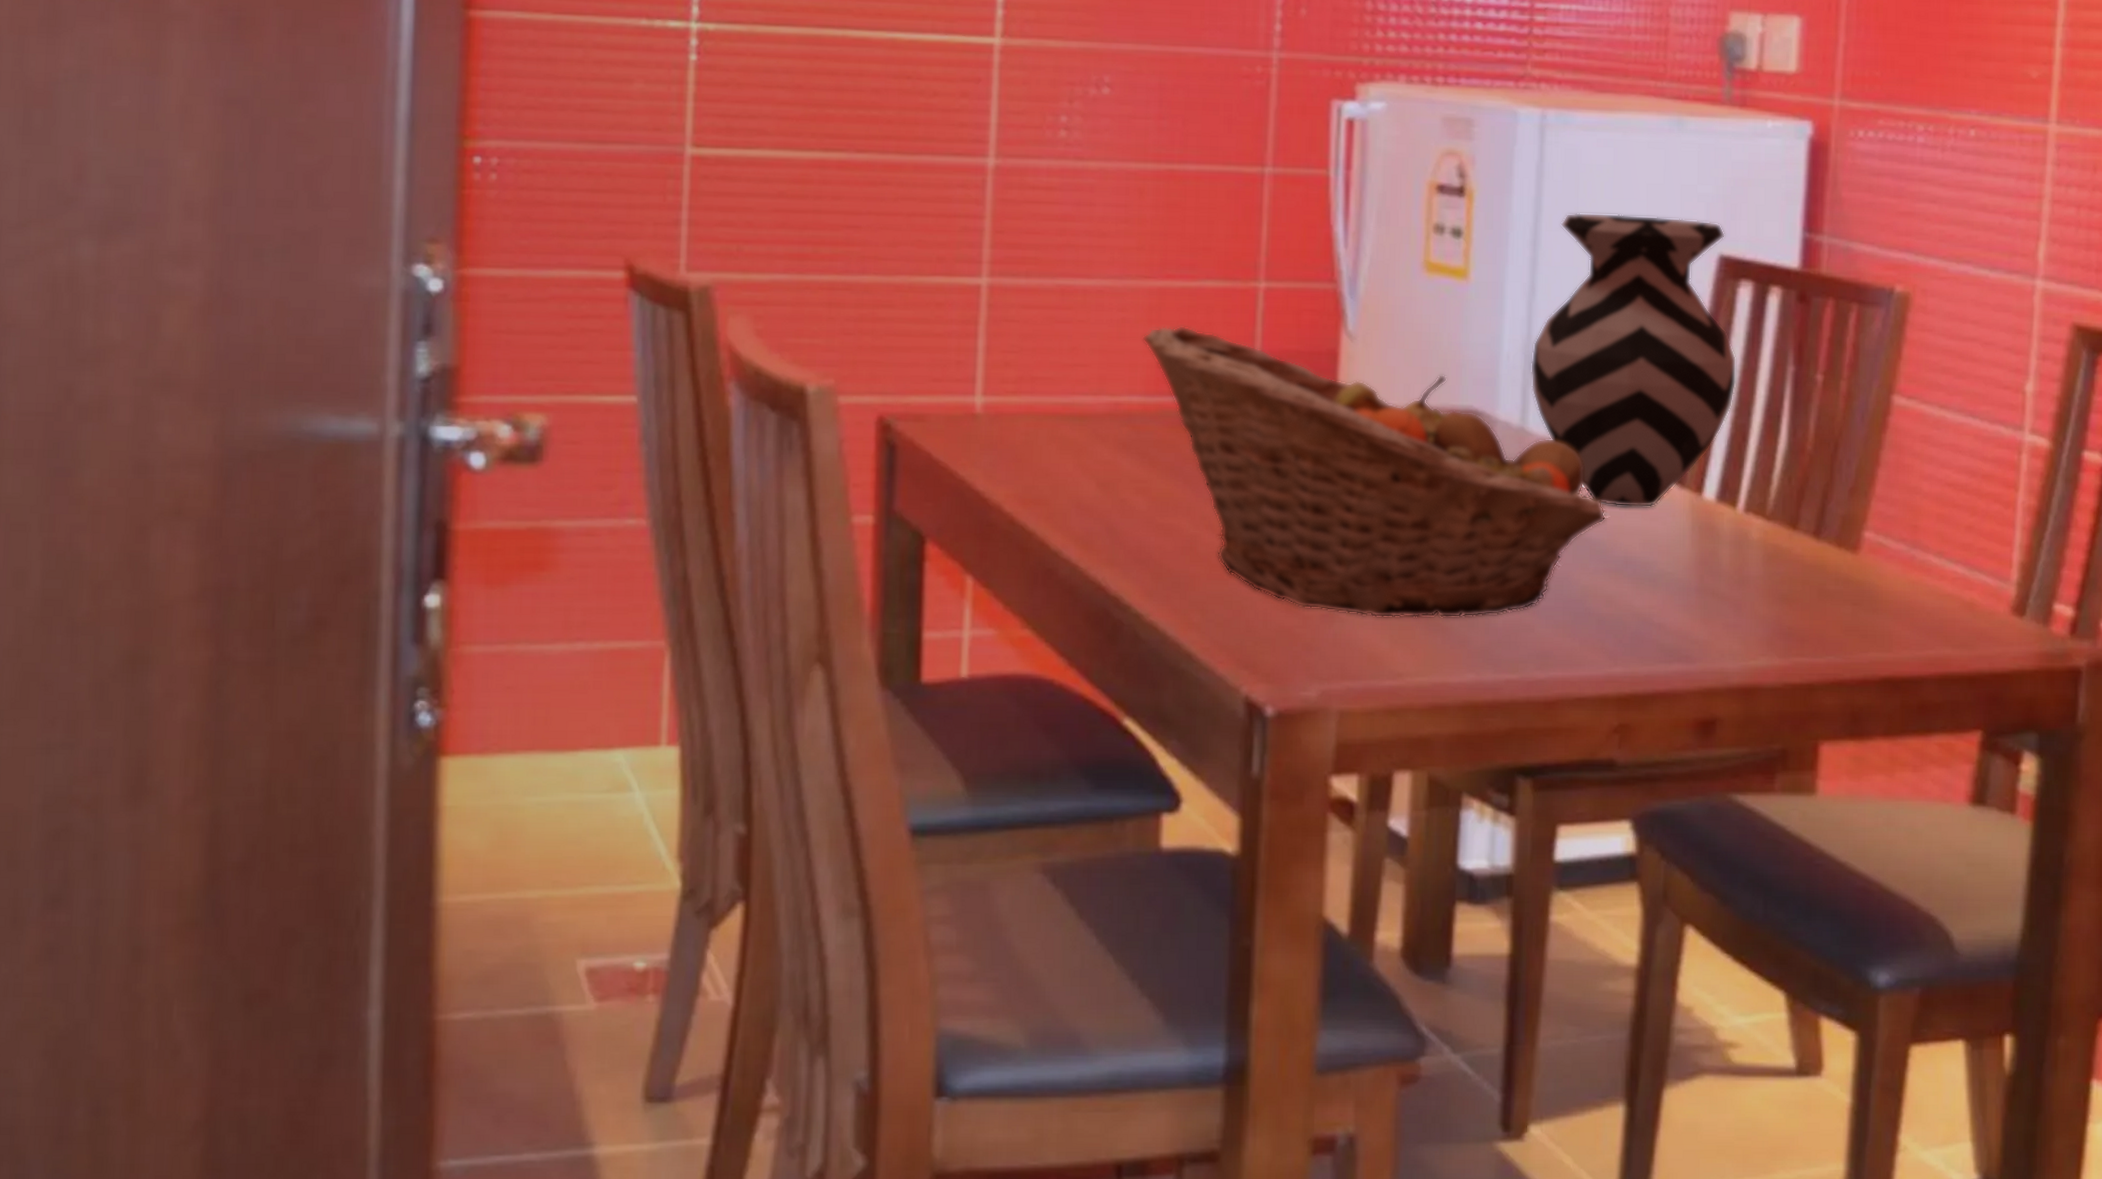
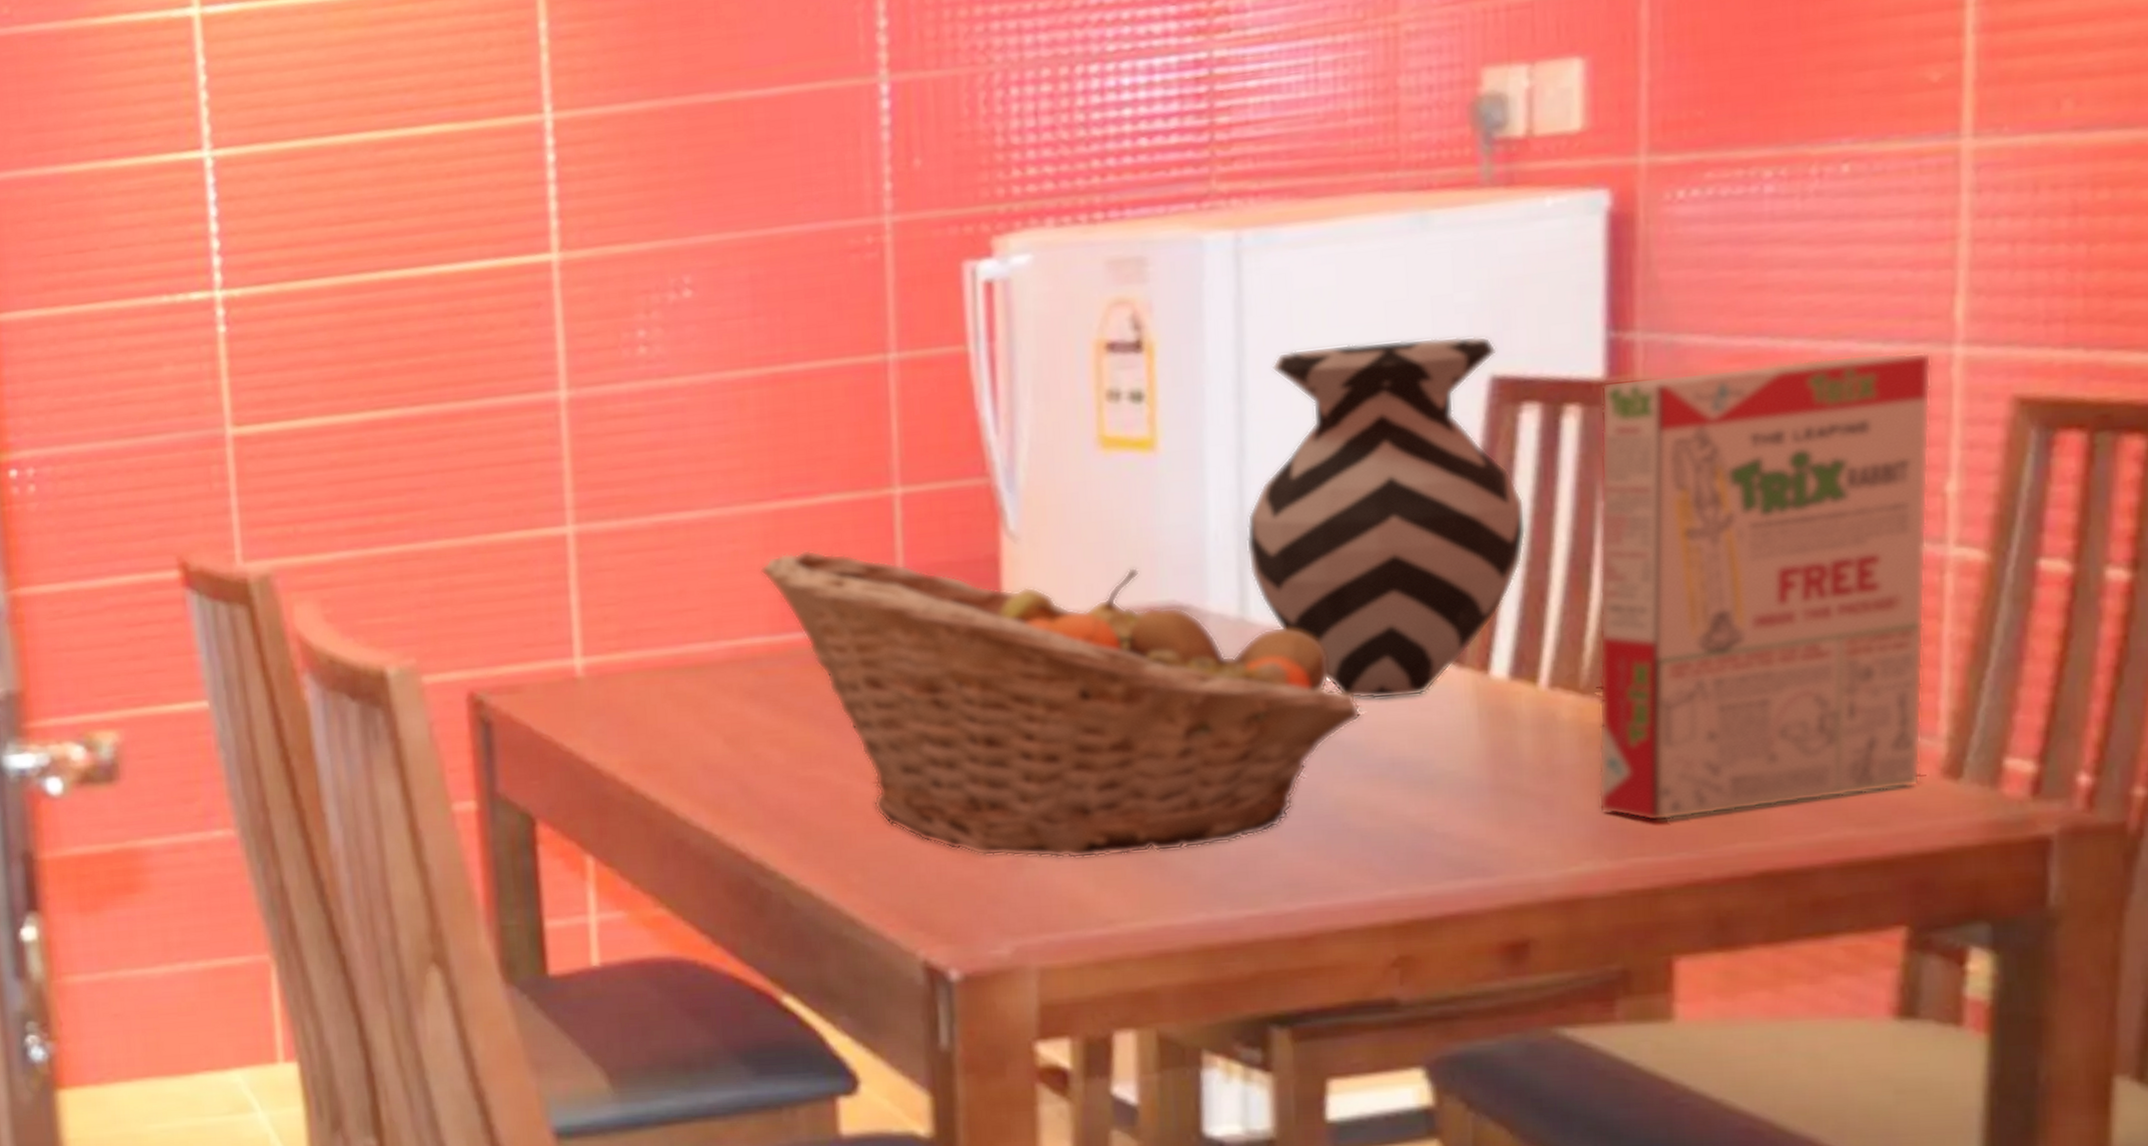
cereal box: none [1773,272,2021,629] -> present [1598,352,1932,822]

